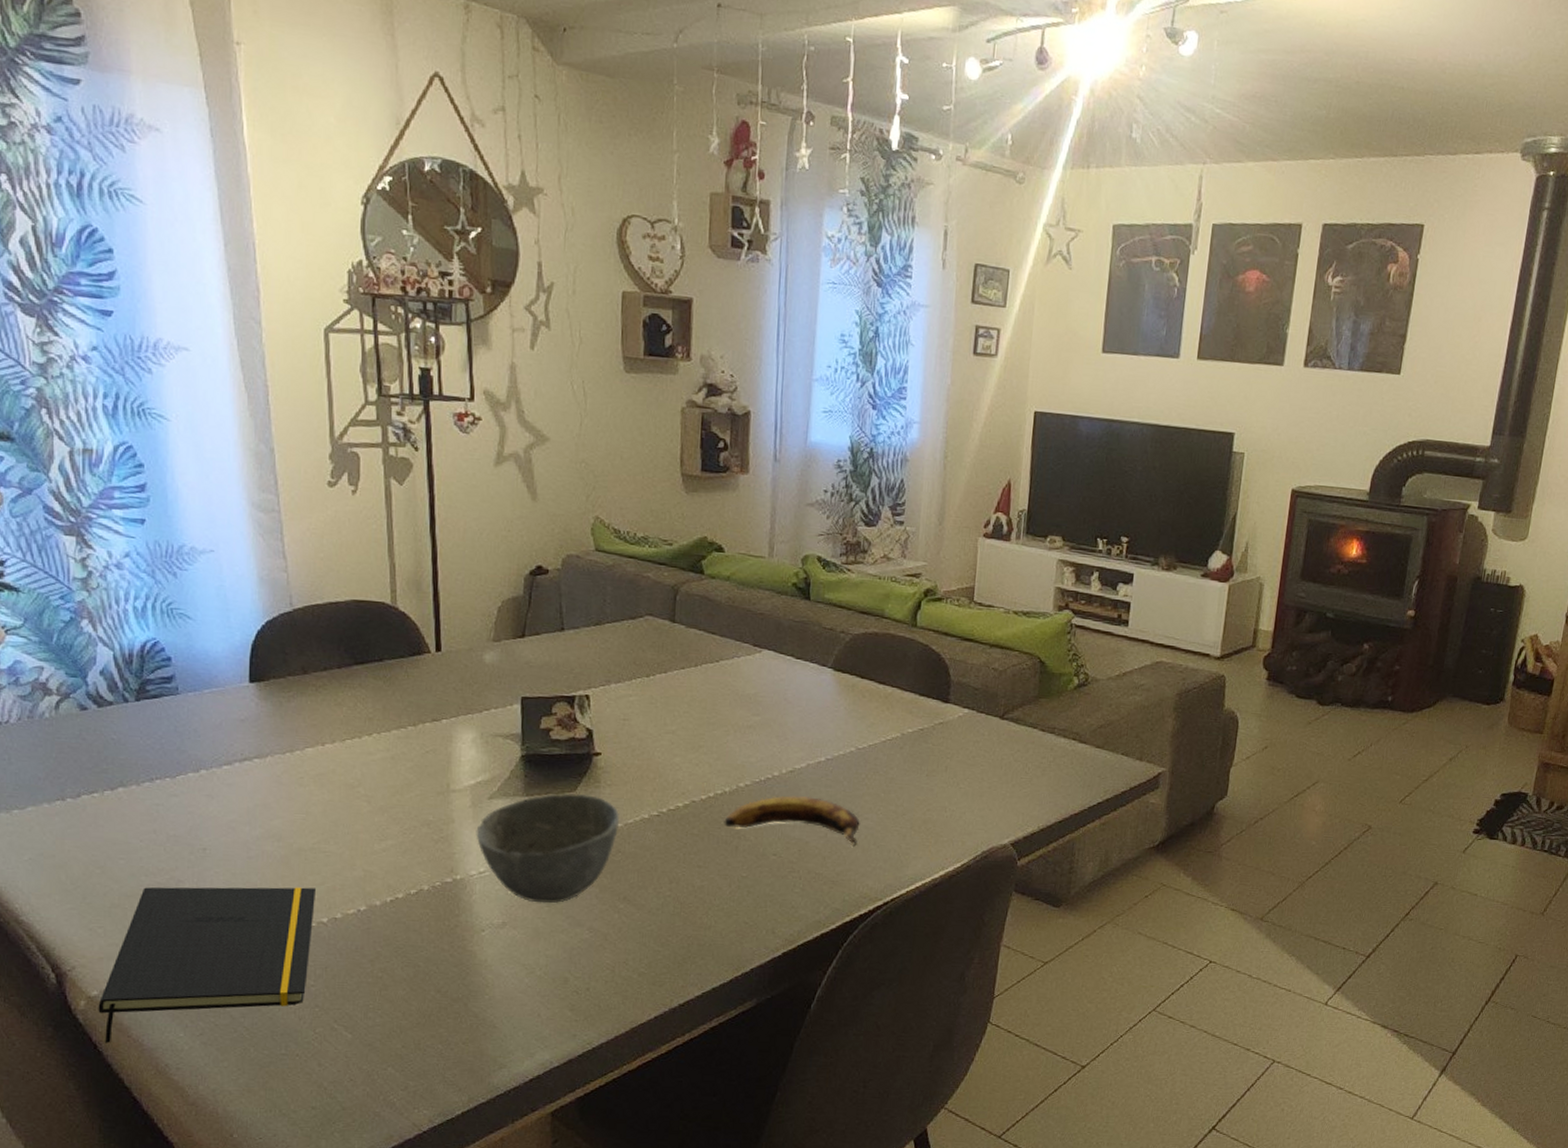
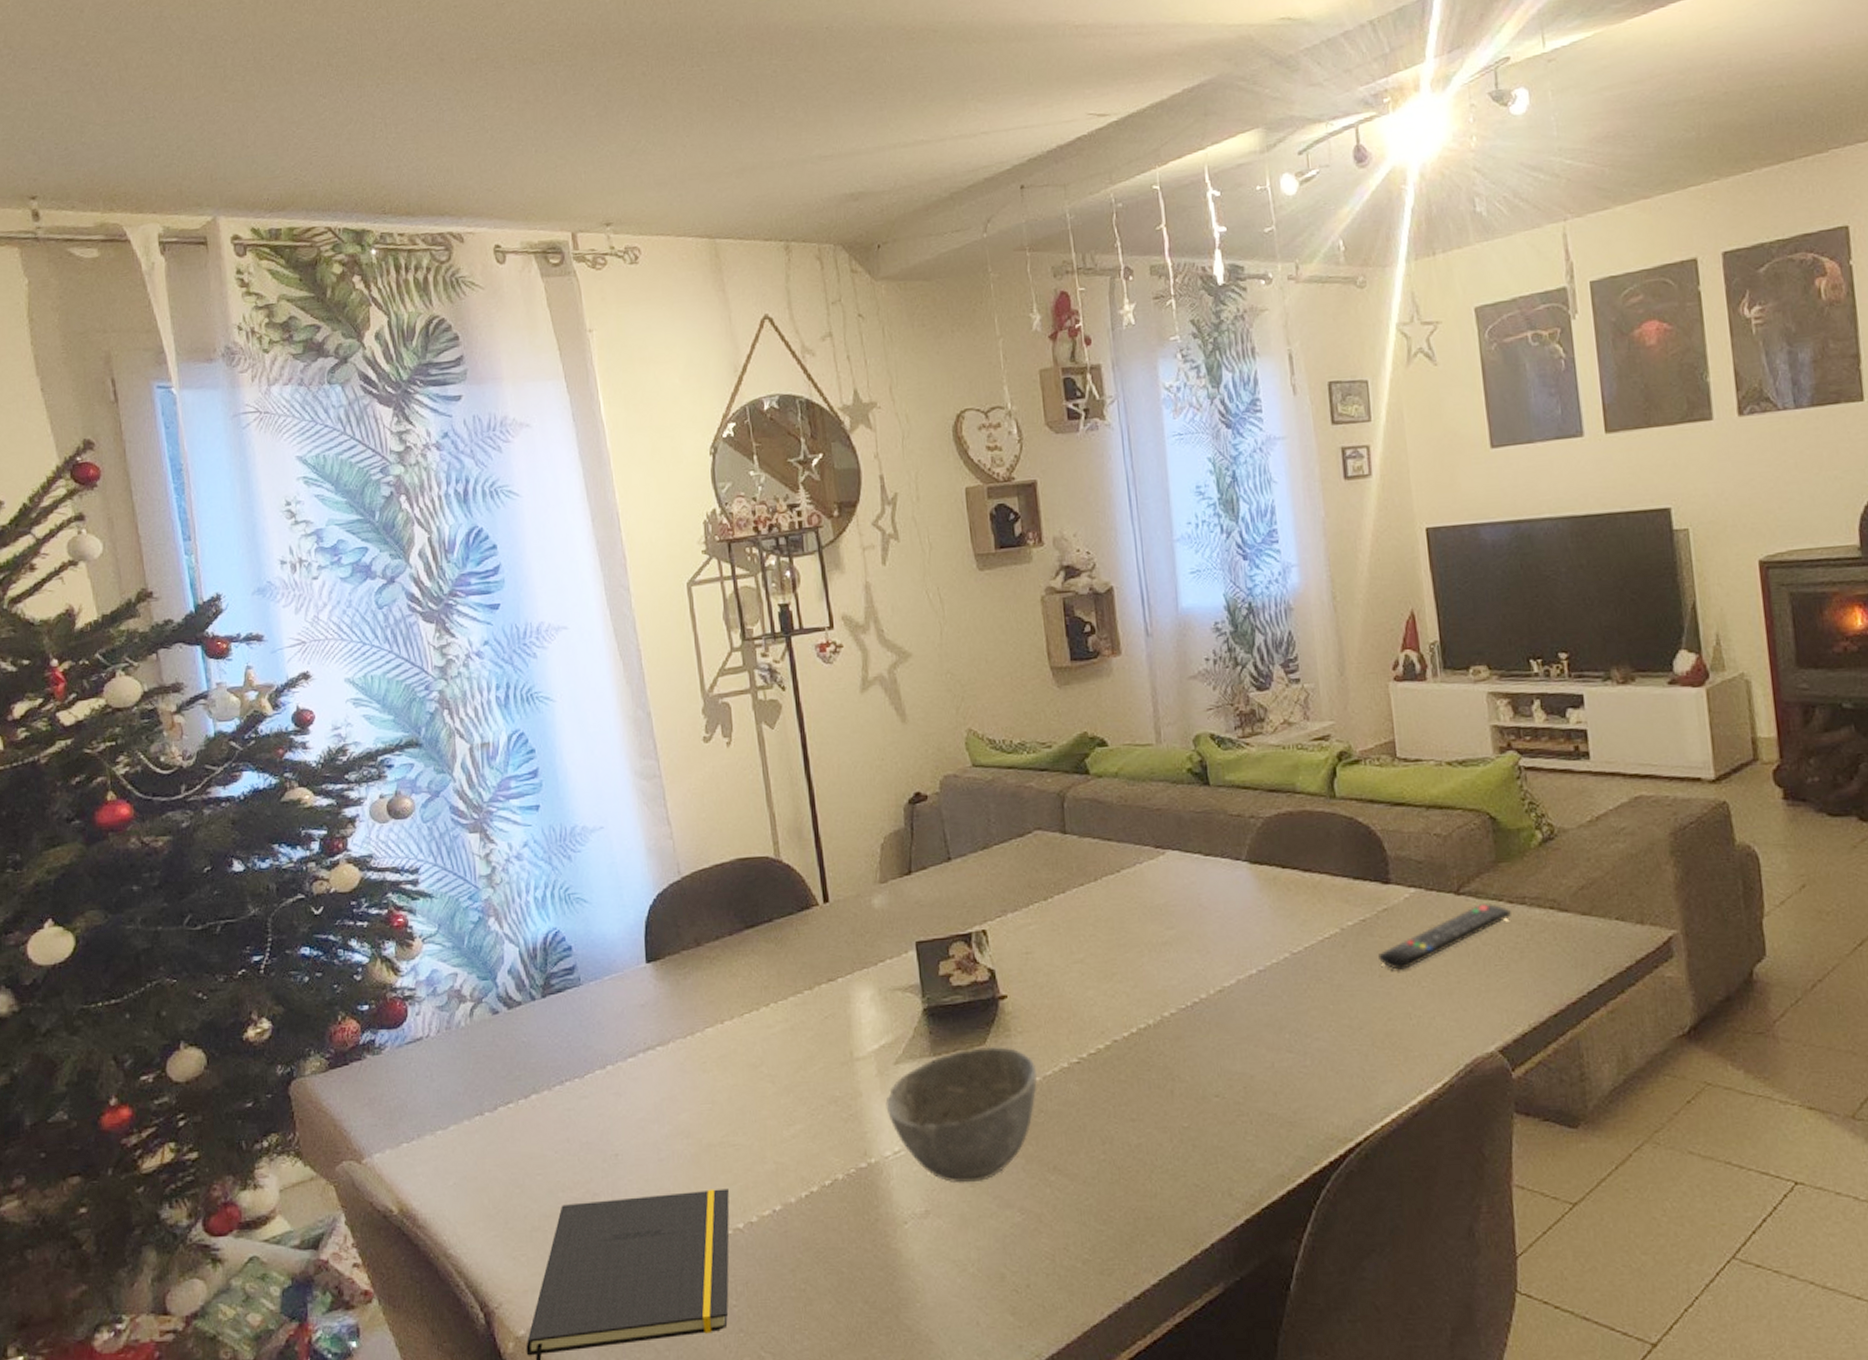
banana: present [724,796,860,847] -> none [1153,1019,1311,1076]
remote control: none [929,729,1042,774] -> present [1378,904,1511,971]

